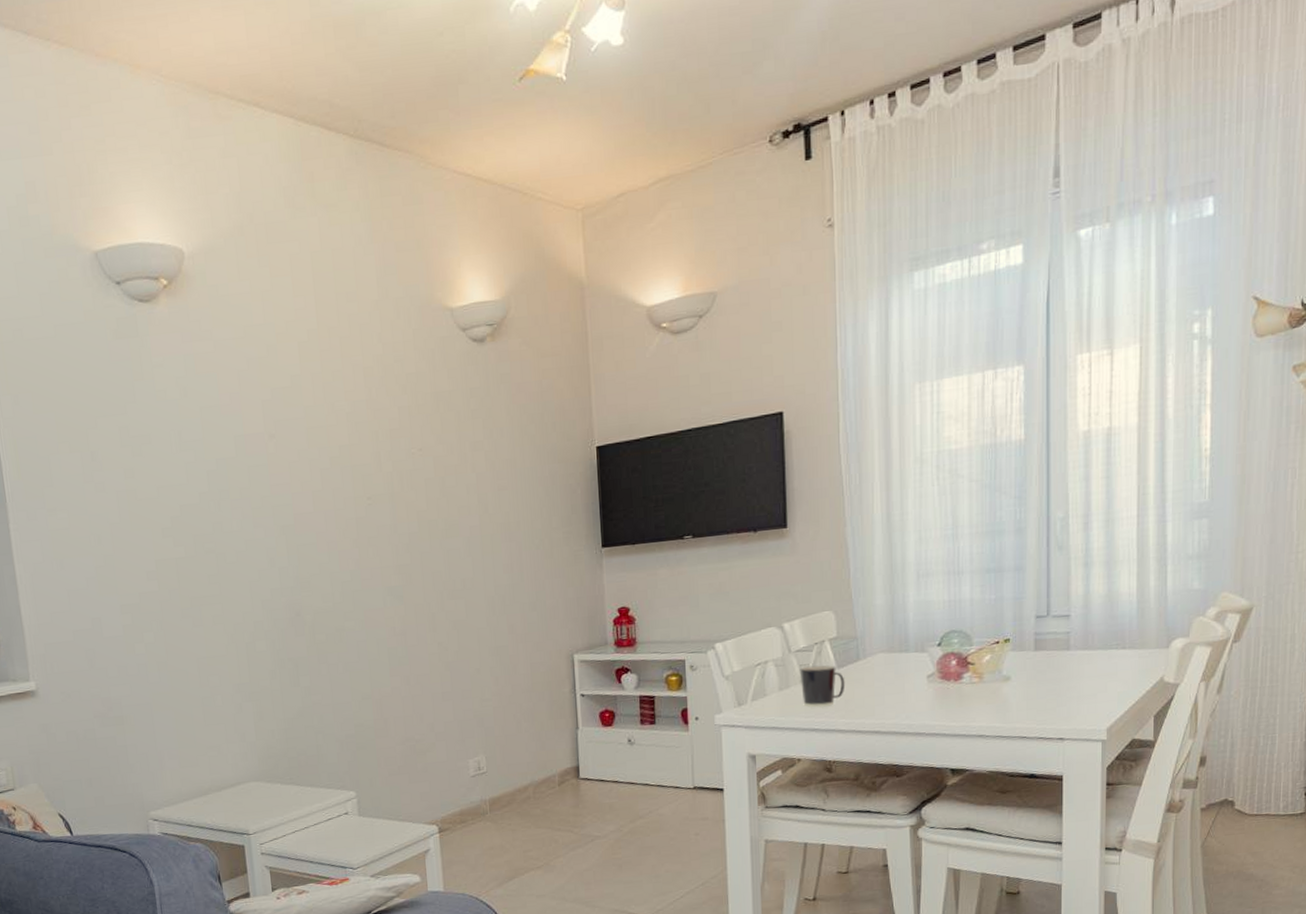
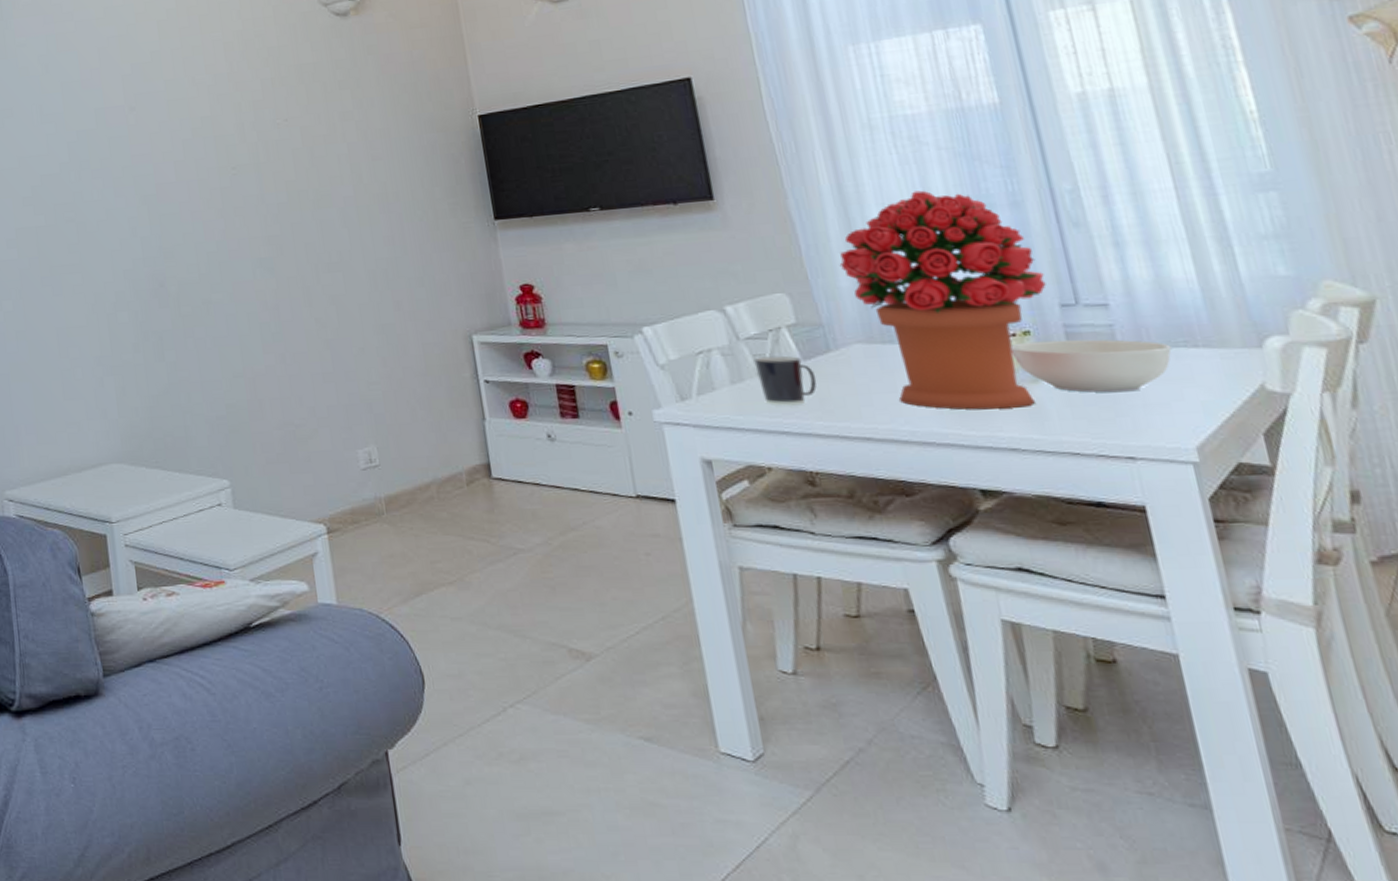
bouquet: none [878,518,1029,705] -> present [839,190,1046,410]
bowl: none [993,644,1107,688] -> present [1010,339,1172,393]

